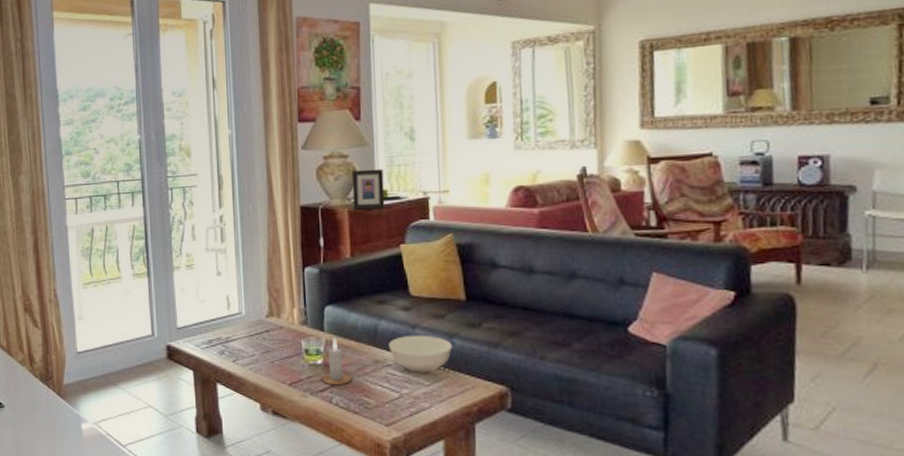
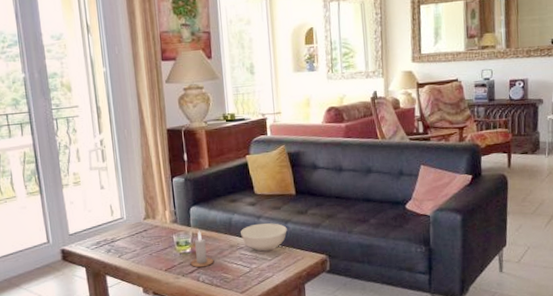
picture frame: present [351,168,385,210] -> none [206,97,234,130]

